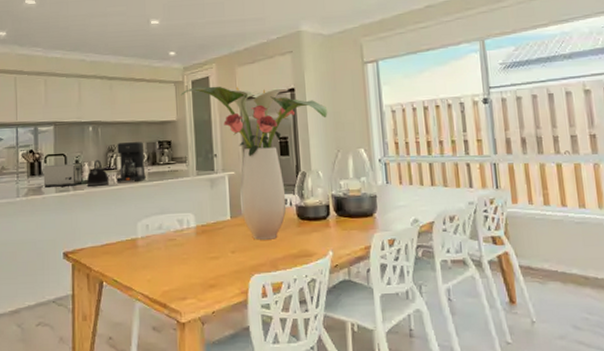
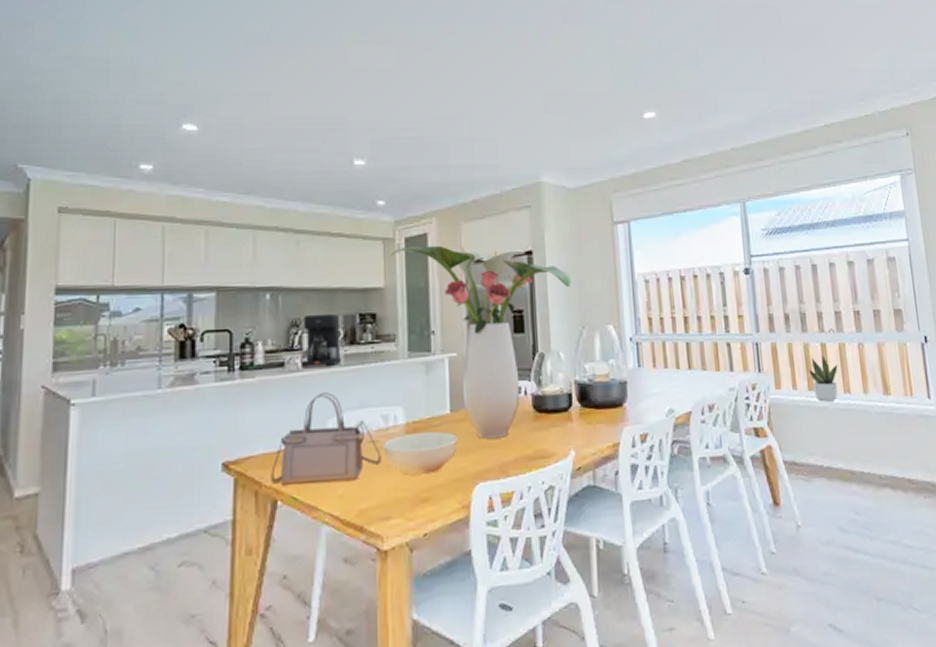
toaster: present [43,163,83,189] -> none [197,342,254,376]
kettle: present [86,159,109,188] -> none [259,337,290,375]
handbag: none [98,200,178,270] -> present [271,391,381,485]
bowl: none [179,233,237,266] -> present [383,431,458,475]
potted plant: none [545,174,573,216] -> present [809,354,838,402]

